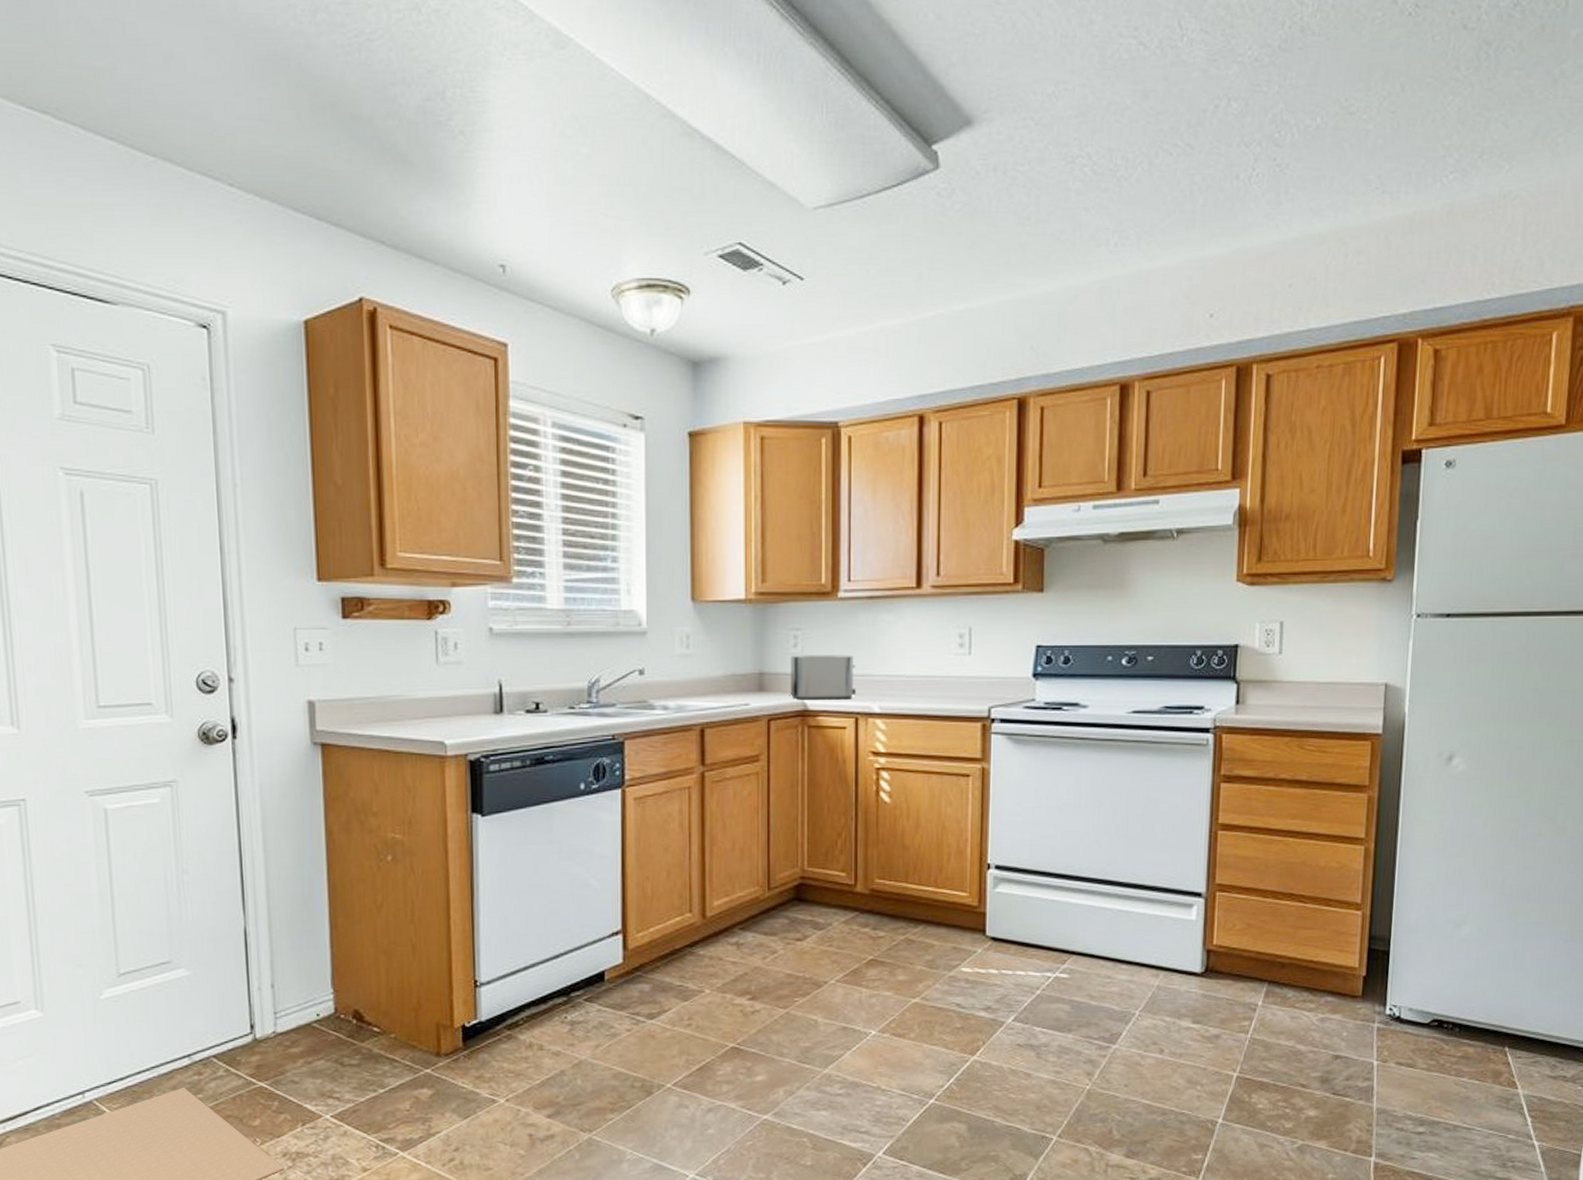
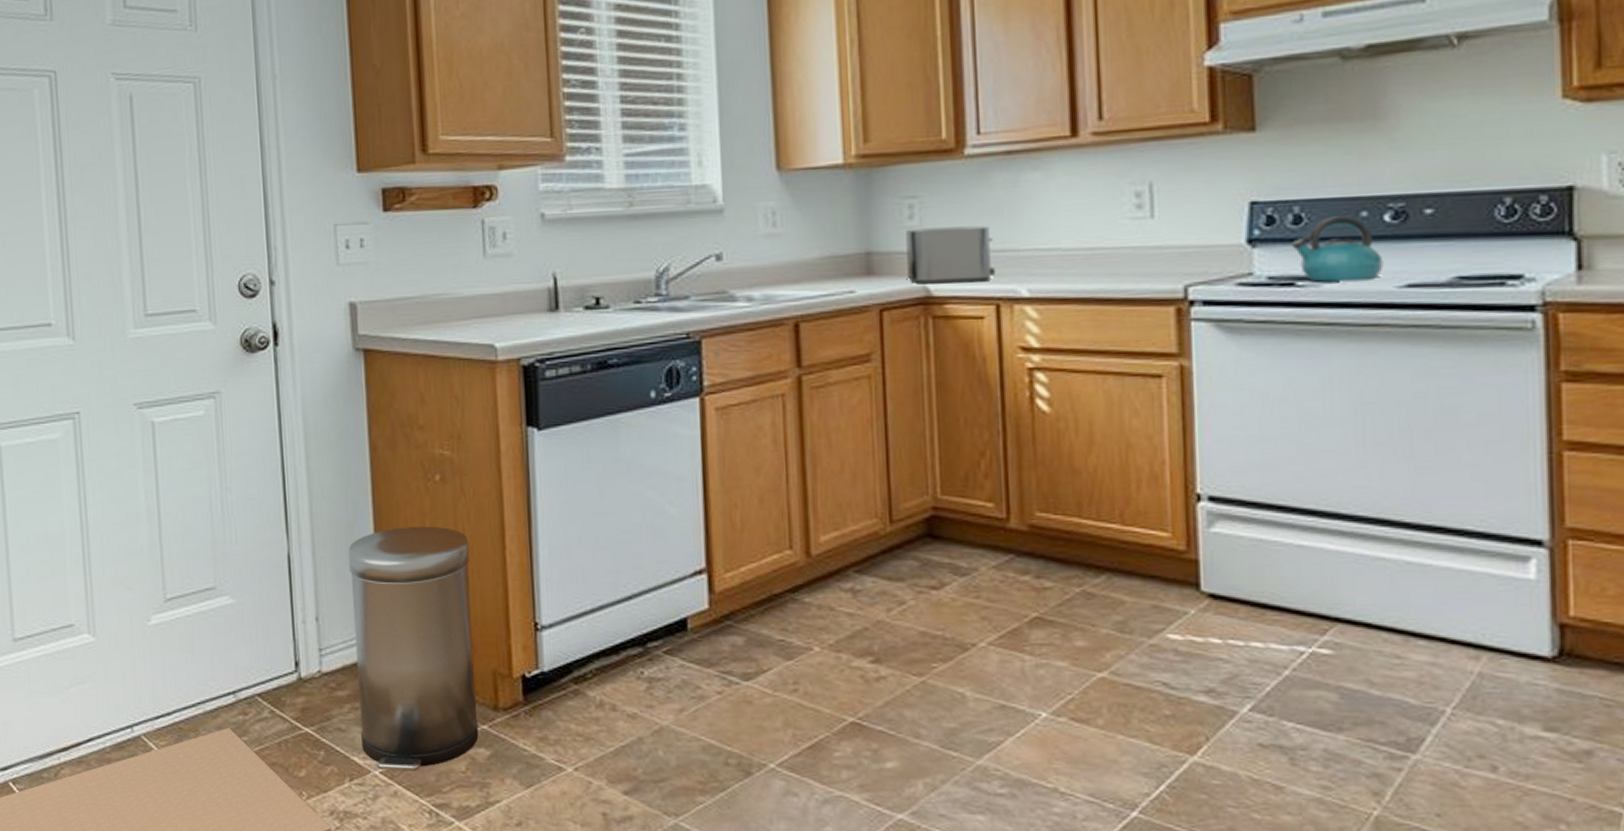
pedal bin: none [303,900,422,1114] -> present [347,526,479,772]
kettle: none [1062,659,1120,709] -> present [1292,216,1384,283]

